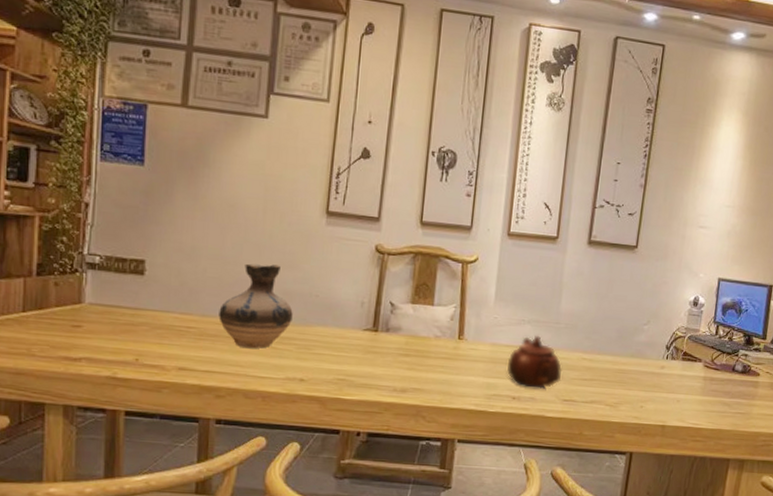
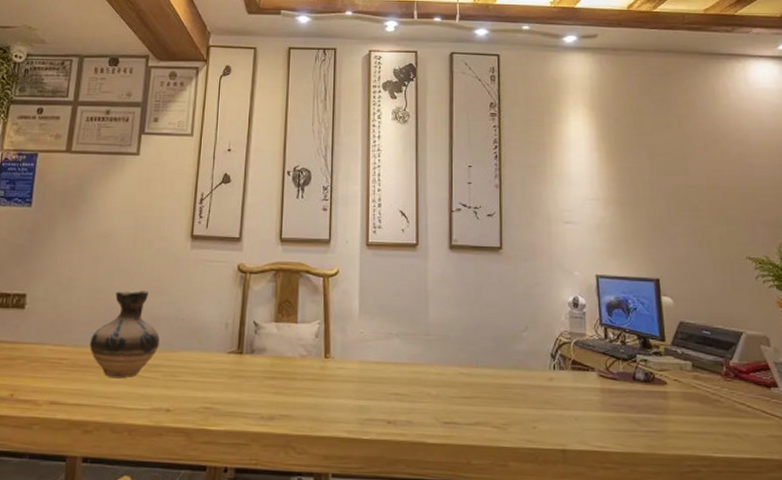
teapot: present [506,335,563,389] -> none [378,349,439,410]

